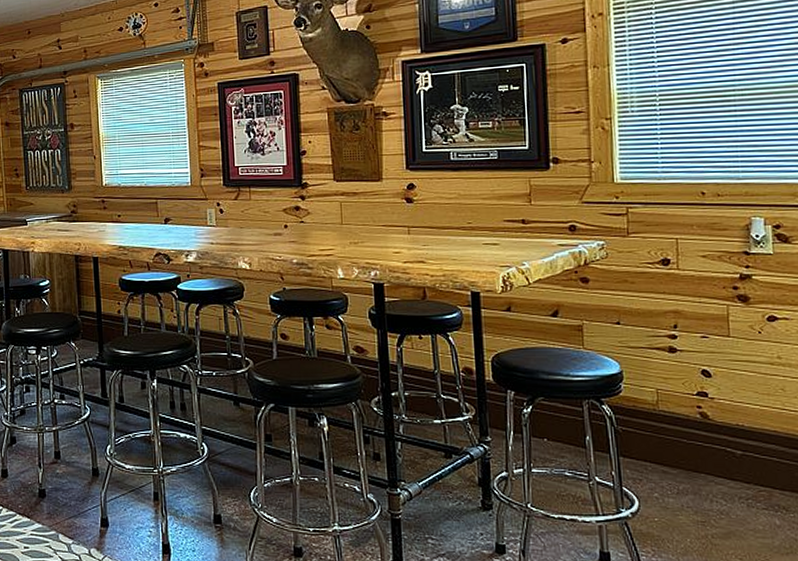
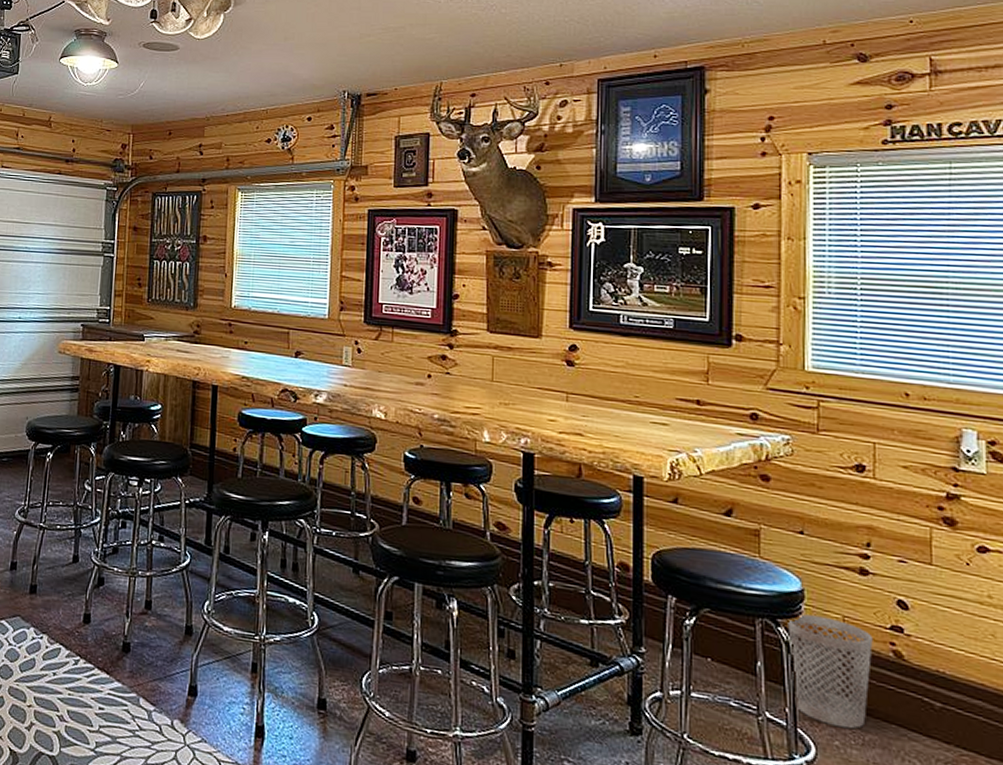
wastebasket: none [610,392,683,482] -> present [788,613,873,729]

